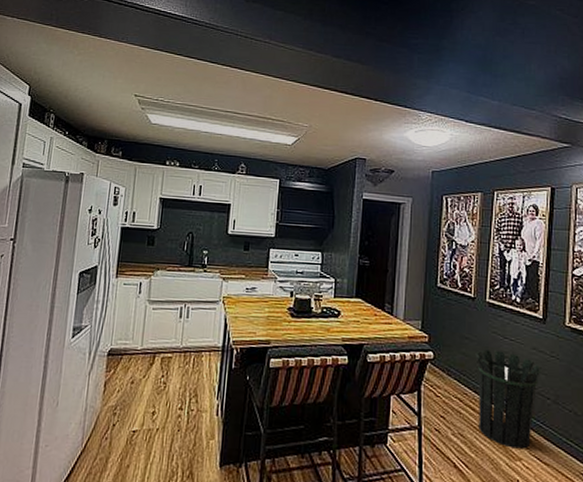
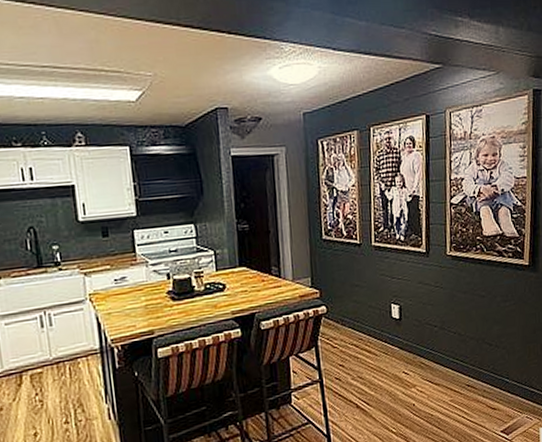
waste bin: present [475,349,543,449] -> none [366,291,429,379]

